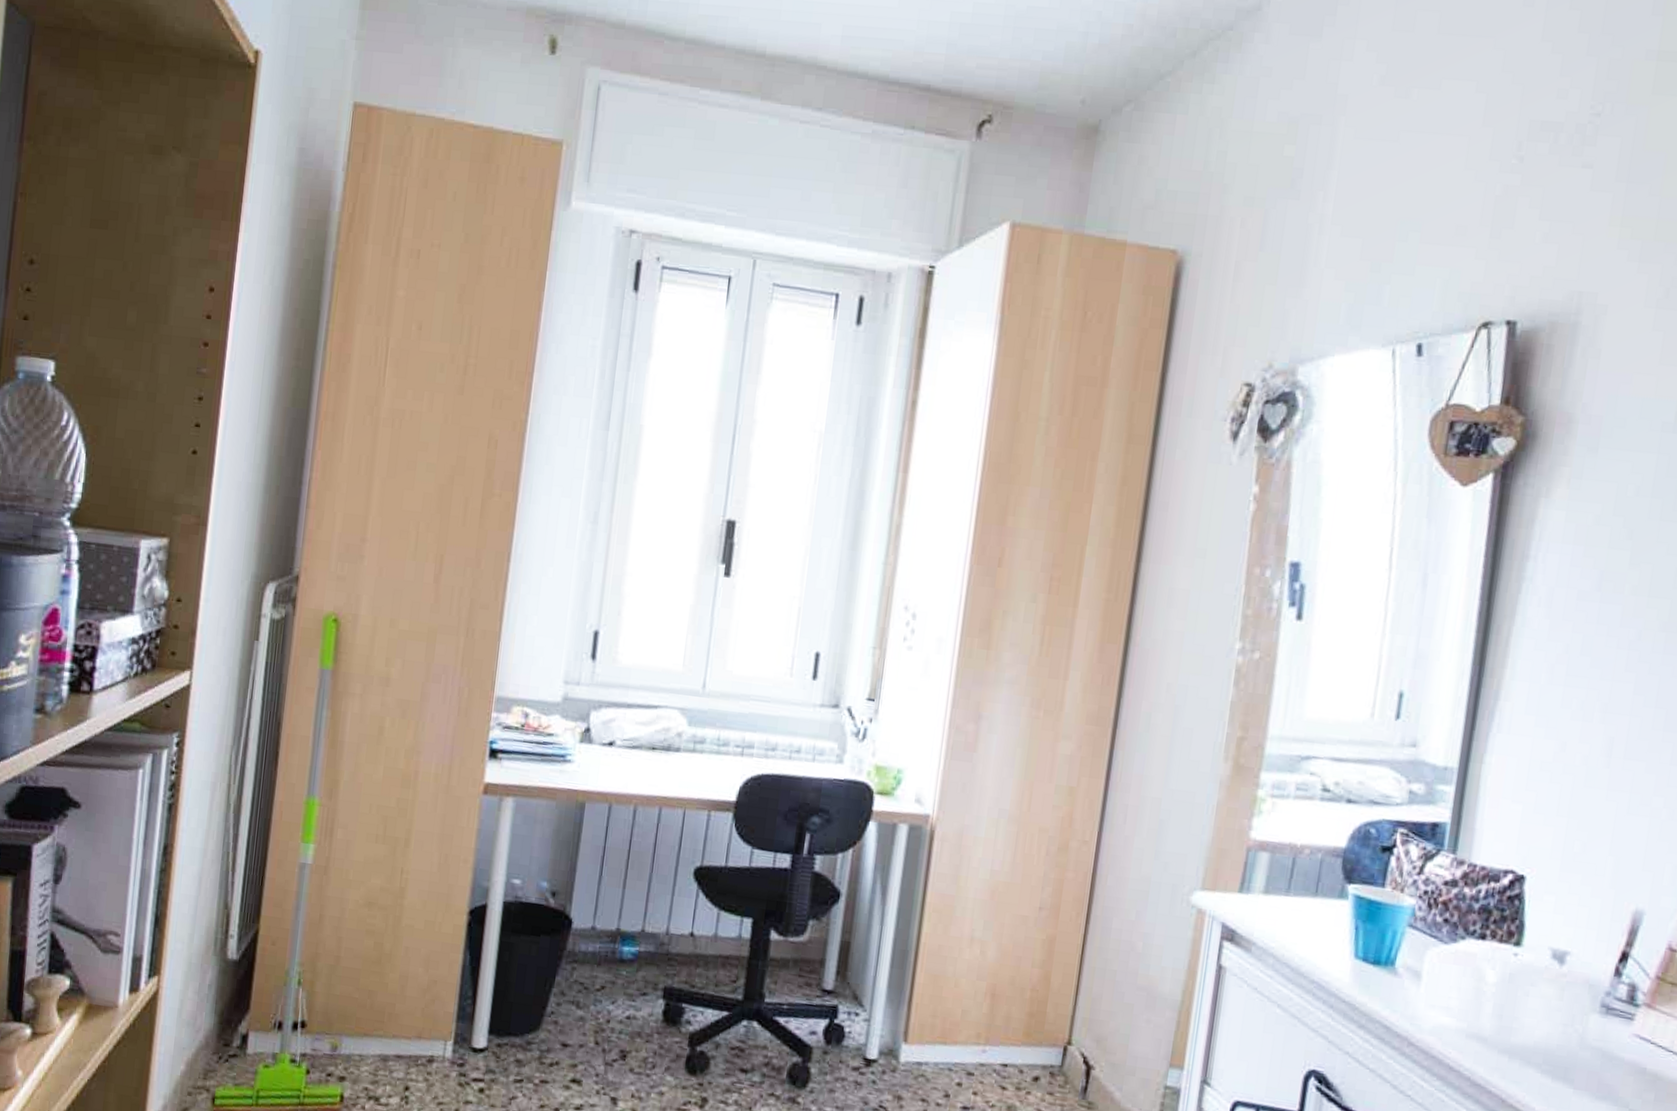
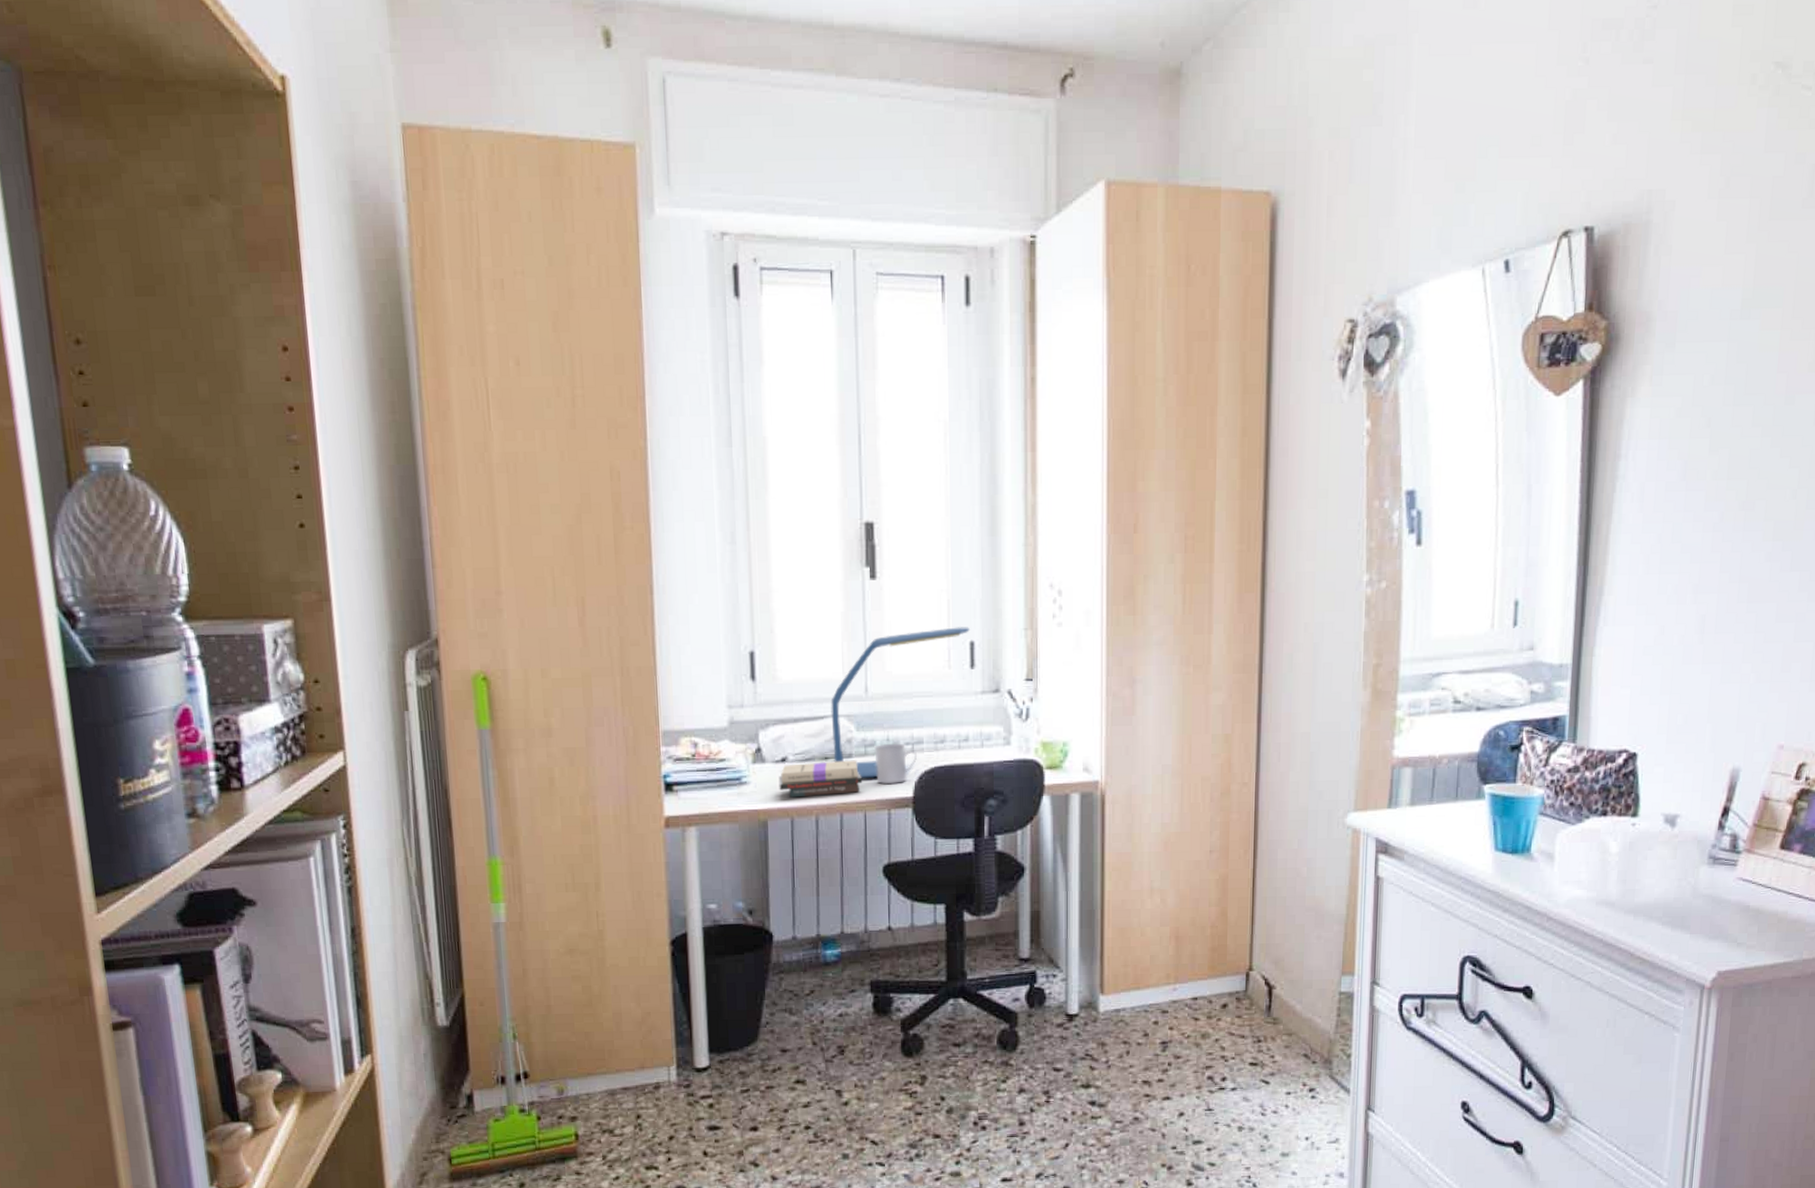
books: none [602,749,687,789] -> present [778,760,863,798]
desk lamp: none [661,634,818,776] -> present [831,627,971,778]
mug: none [701,743,746,786] -> present [874,743,917,785]

